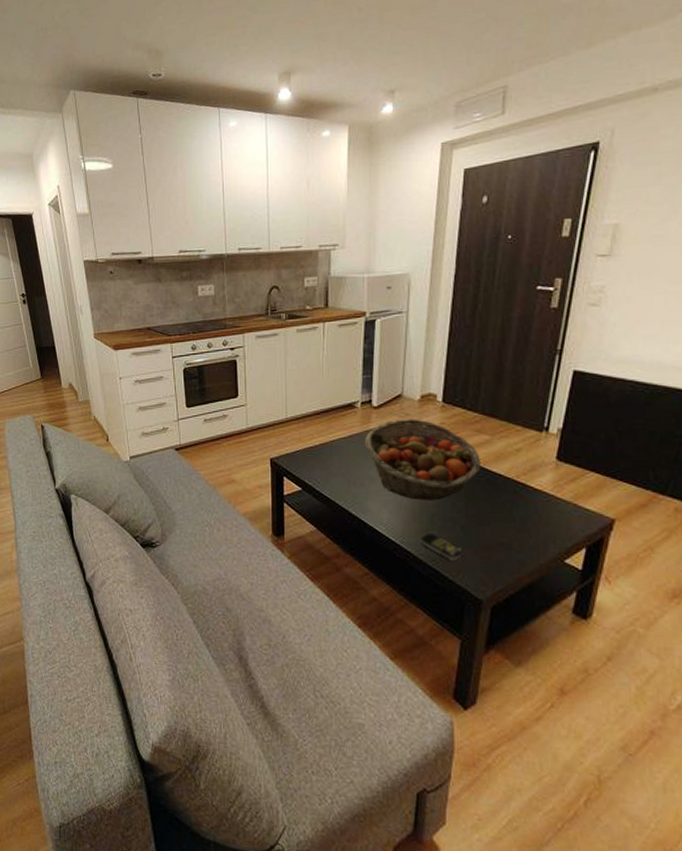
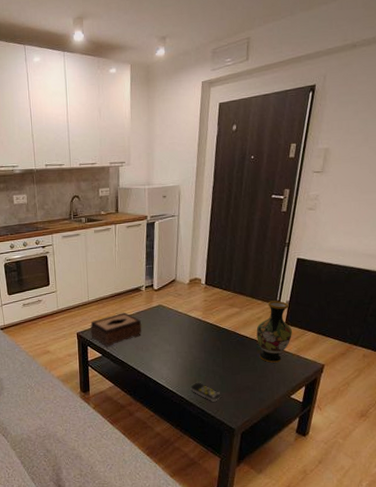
tissue box: none [288,435,356,478] -> present [90,312,142,347]
fruit basket: present [364,418,481,500] -> none [148,297,233,359]
vase: none [514,427,566,512] -> present [256,300,292,363]

